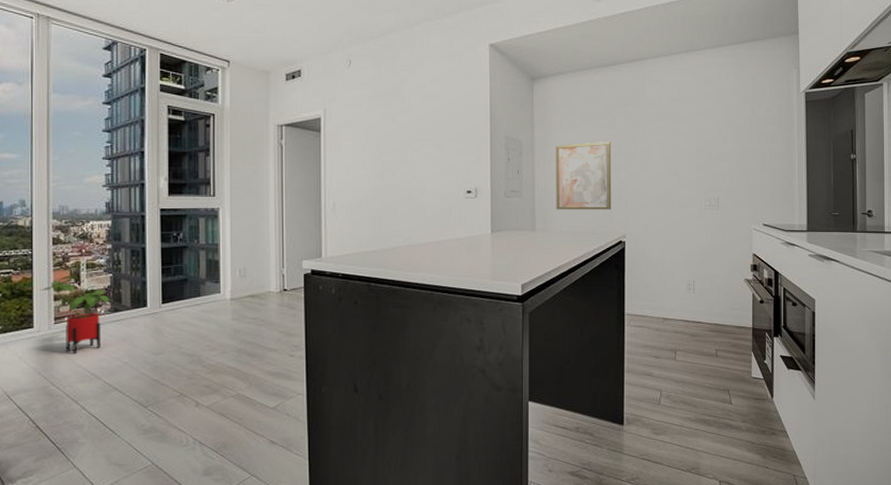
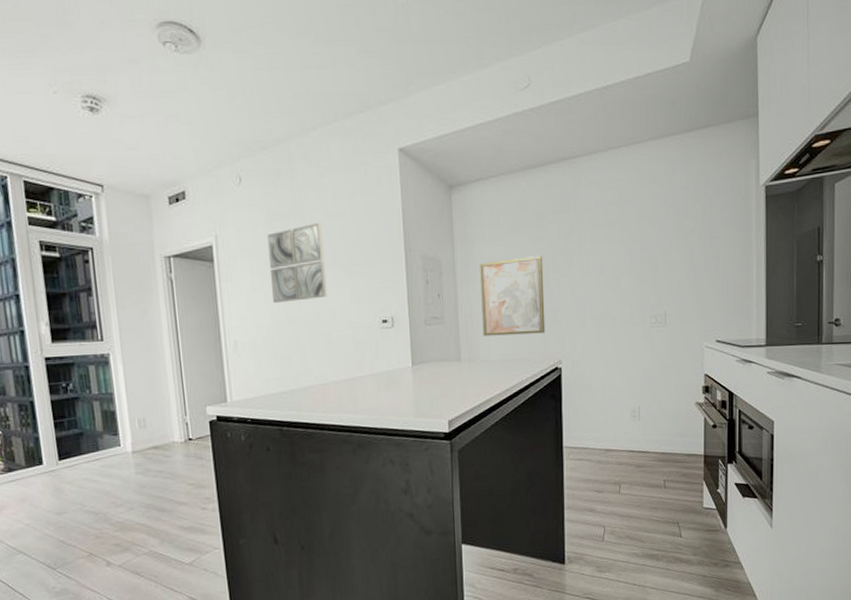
wall art: none [369,102,419,171] -> present [267,222,327,304]

